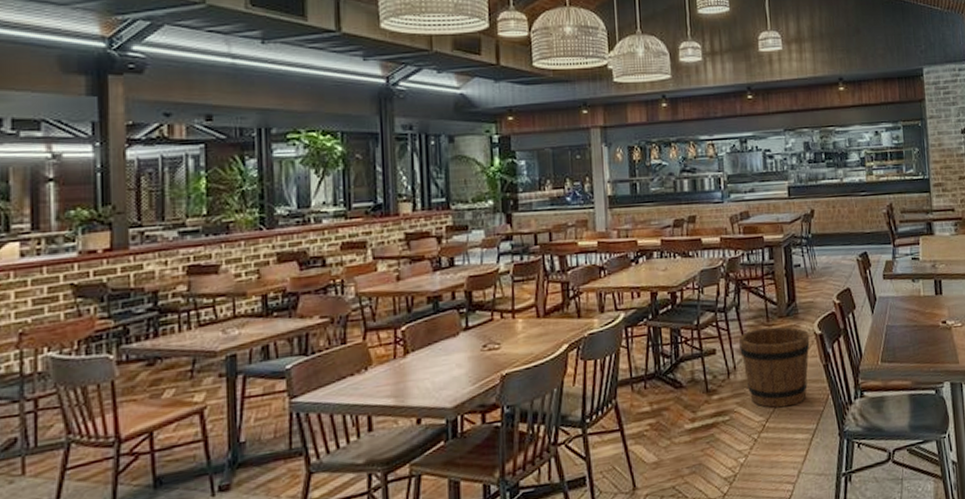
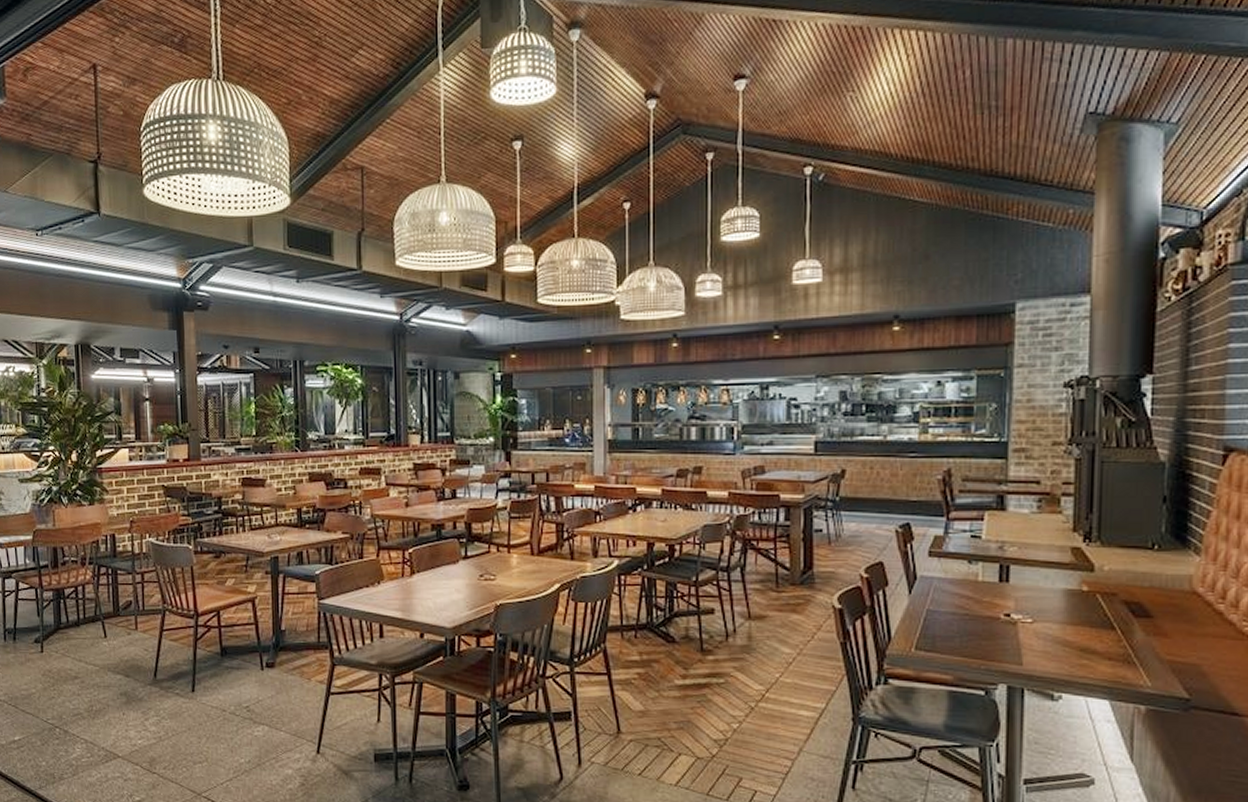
bucket: present [739,326,810,408] -> none [742,594,826,680]

